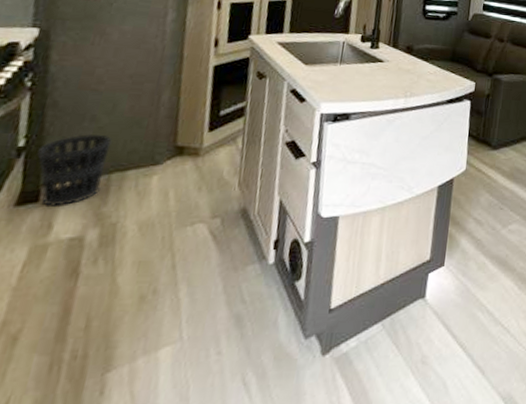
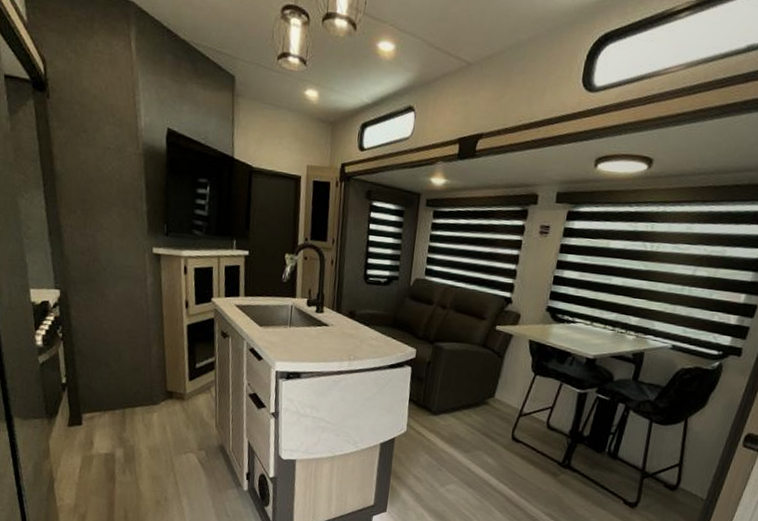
wastebasket: present [37,134,112,207] -> none [75,376,122,430]

